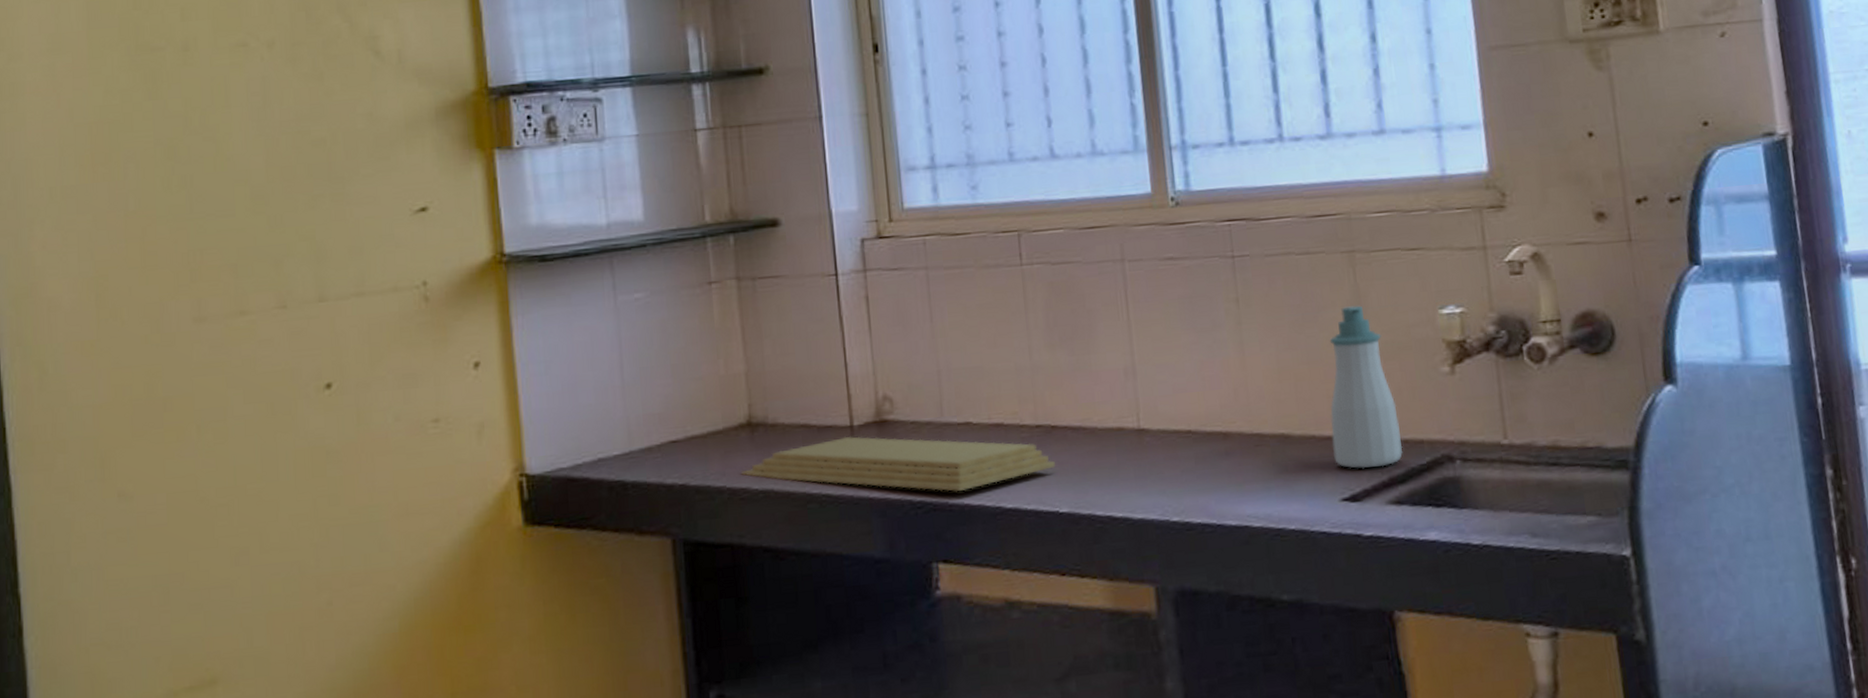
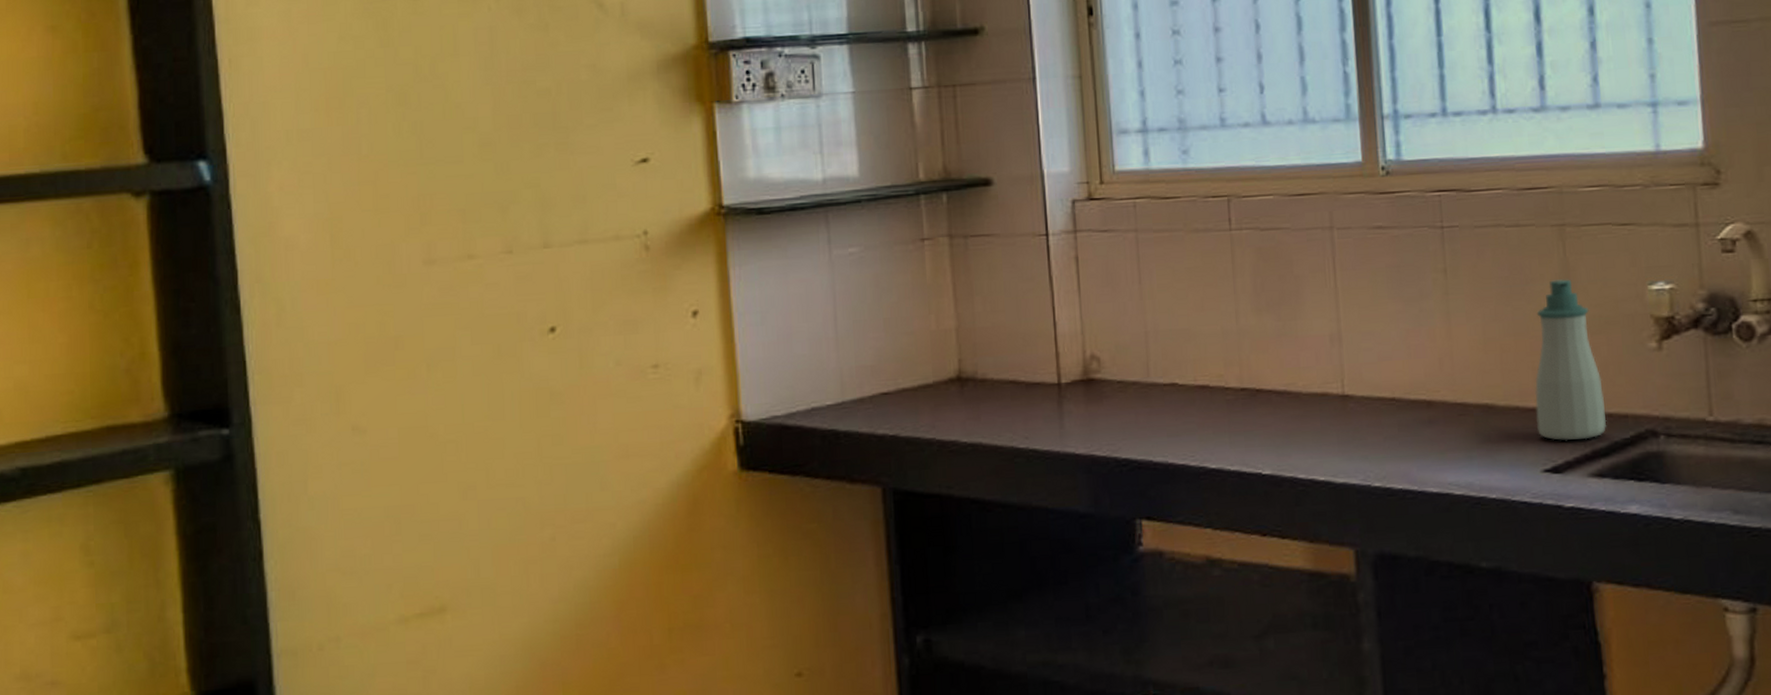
cutting board: present [741,436,1055,492] -> none [951,393,1259,451]

